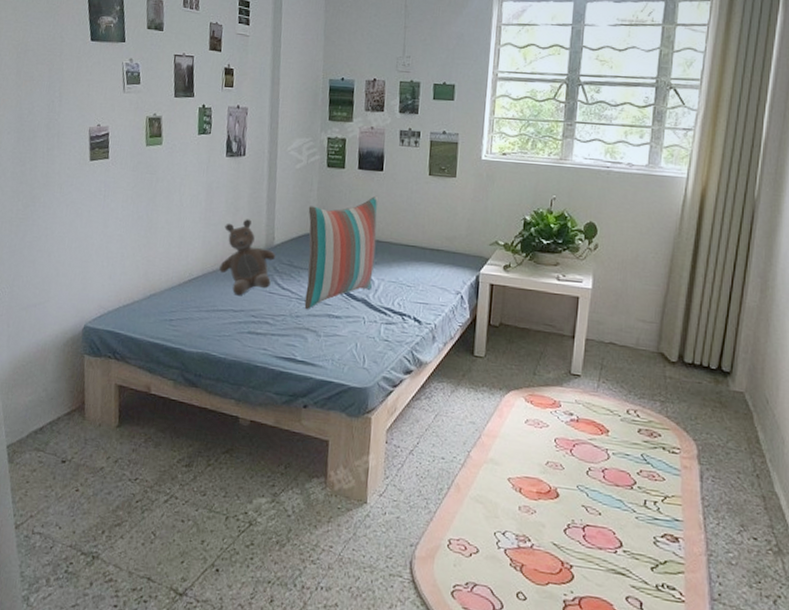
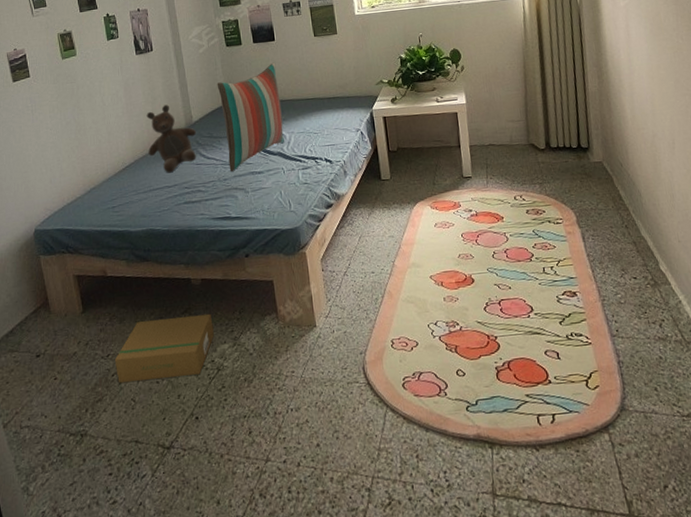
box: none [141,451,254,524] -> present [115,313,214,384]

